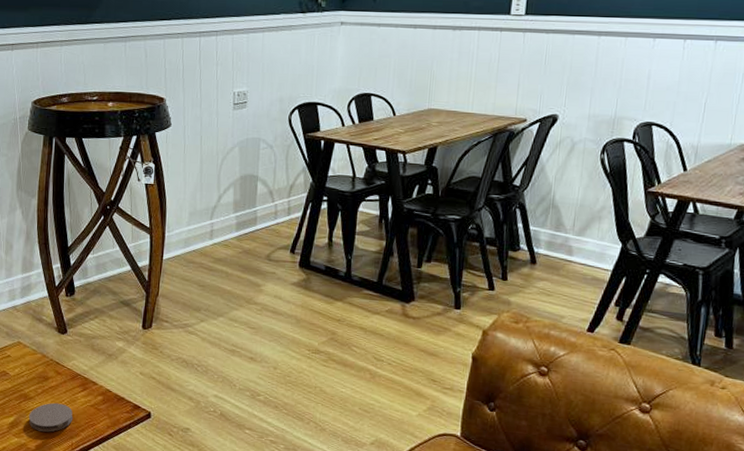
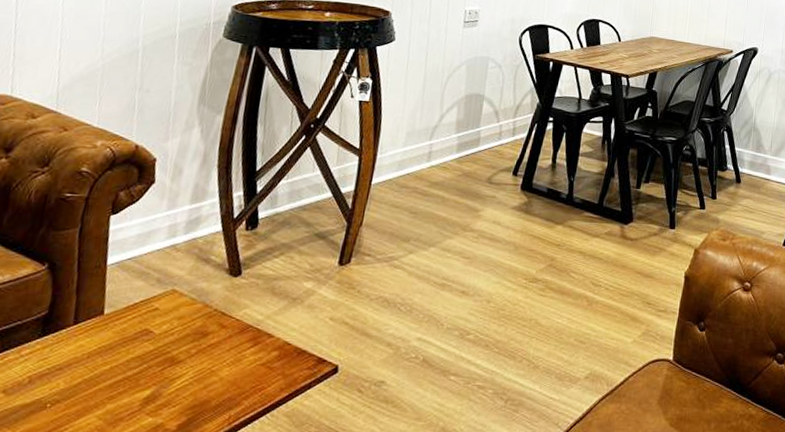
coaster: present [28,402,73,432] -> none [172,365,236,405]

